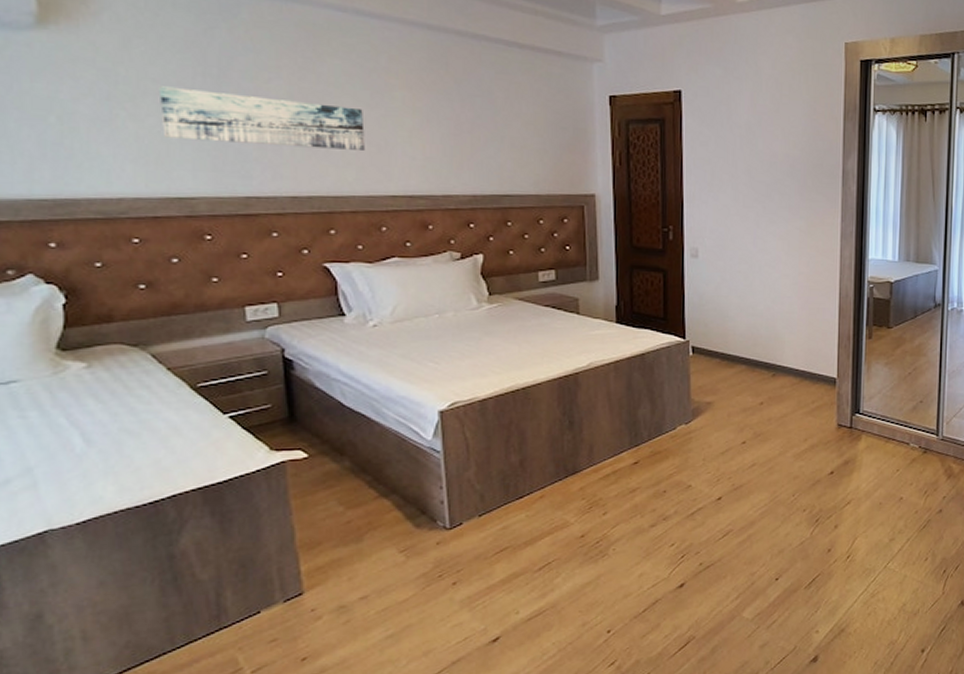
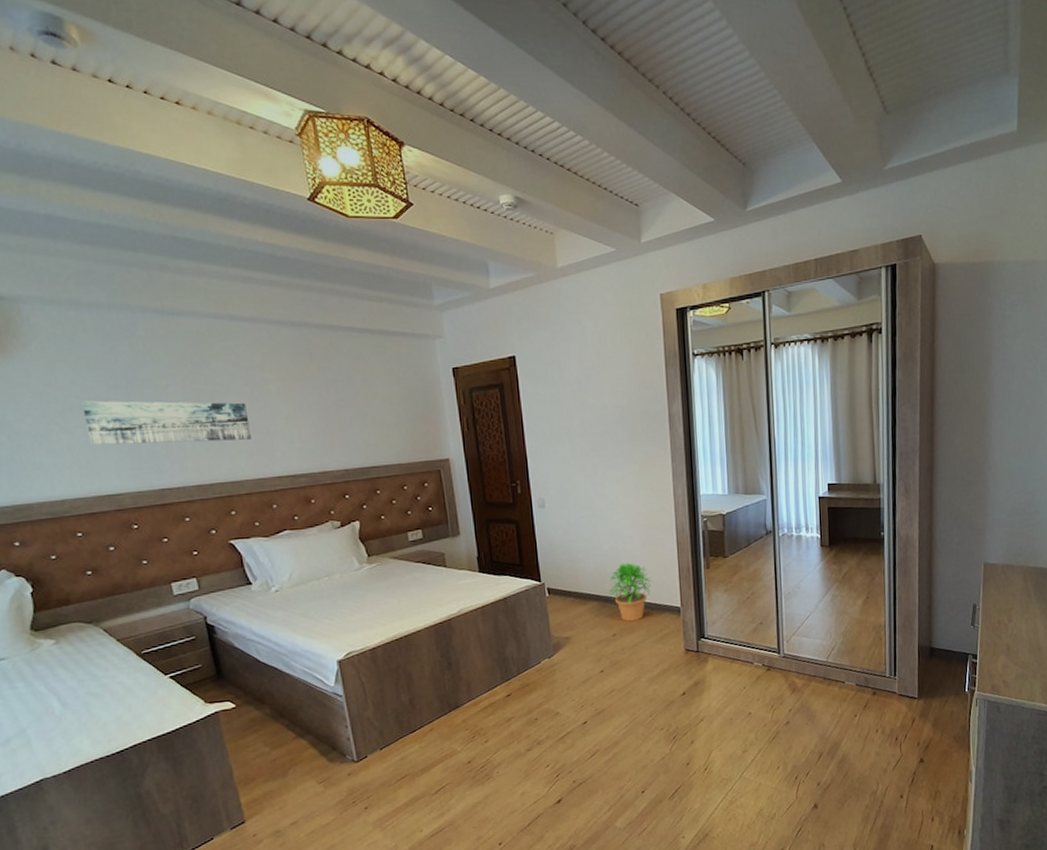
potted plant: none [759,325,809,390] -> present [608,562,653,622]

